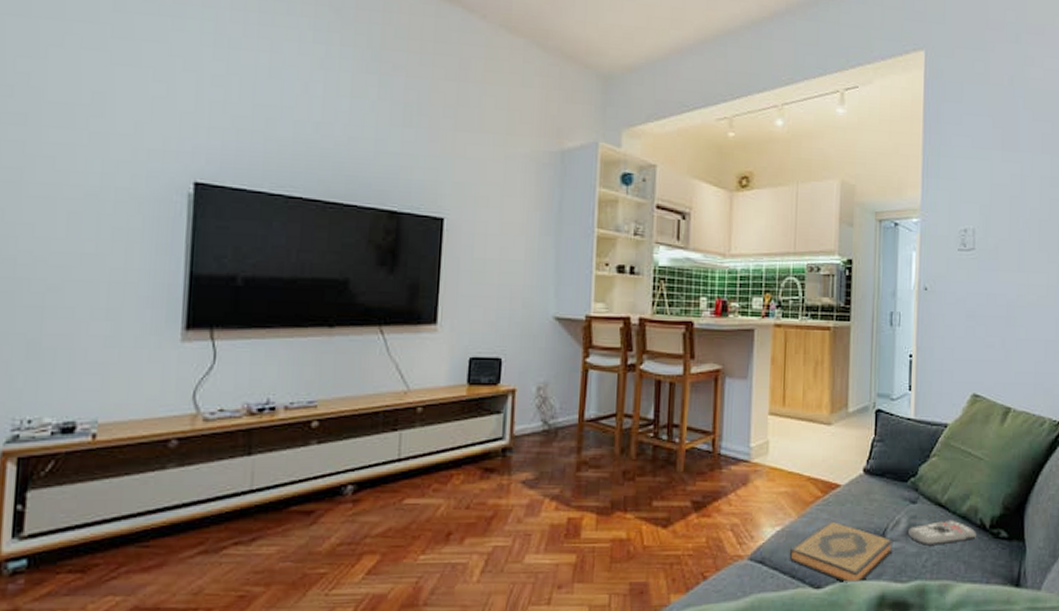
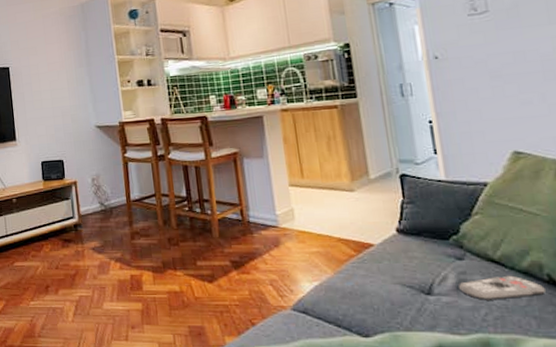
hardback book: present [789,521,894,584] -> none [331,277,444,334]

